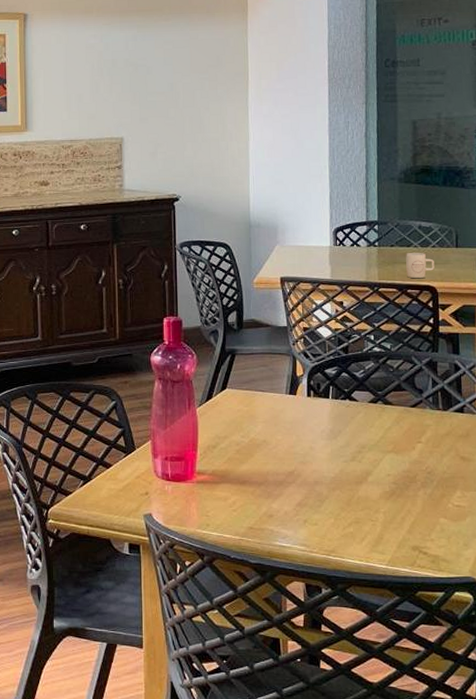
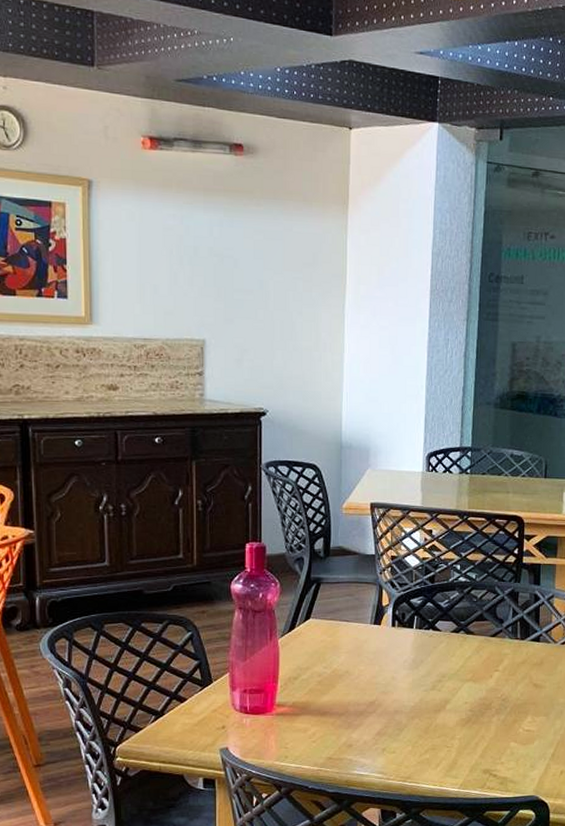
mug: present [405,253,435,279] -> none [495,482,523,509]

